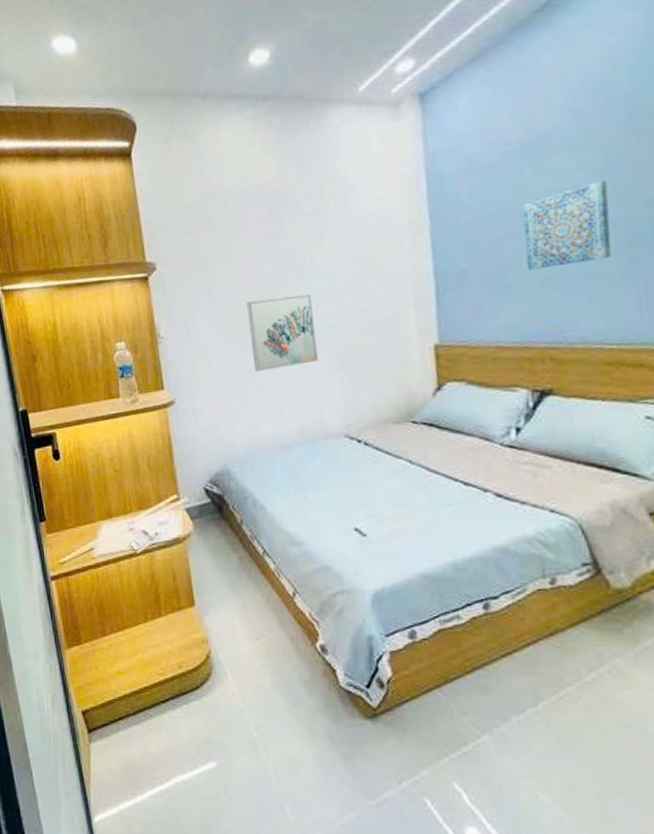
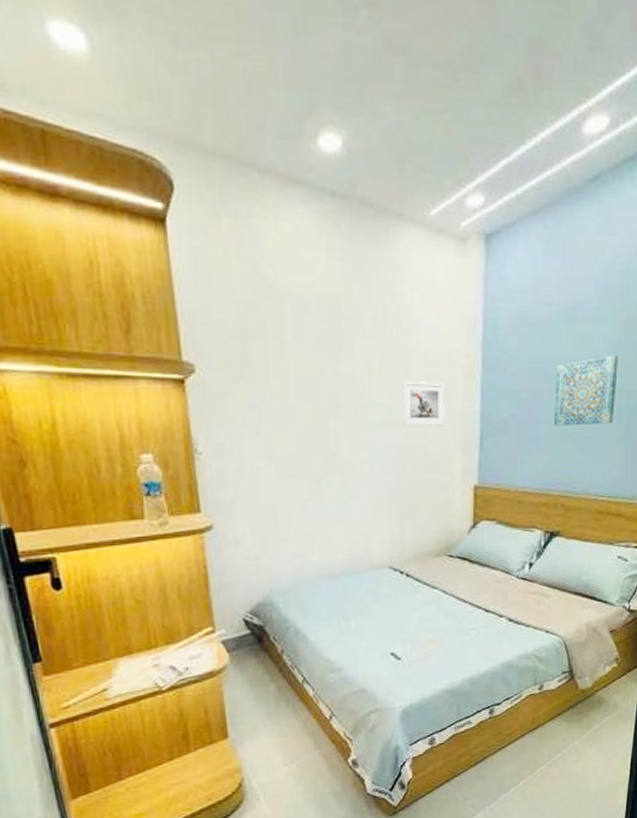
wall art: present [247,293,318,372] -> none [300,423,369,500]
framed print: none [343,244,394,293] -> present [402,380,445,427]

